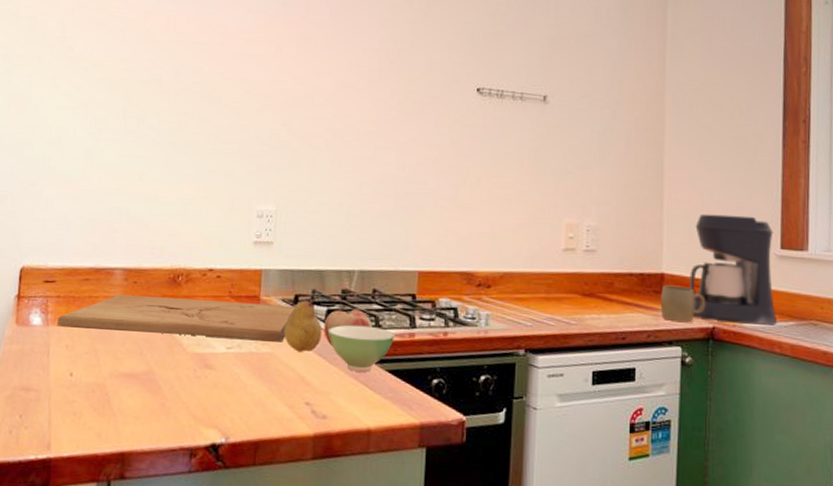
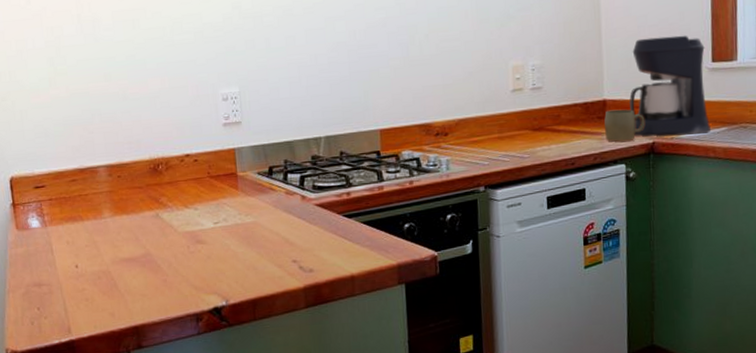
cutting board: present [57,294,295,341] -> none [54,177,271,225]
fruit: present [284,295,322,353] -> none [263,164,299,219]
fruit: present [323,309,373,346] -> none [299,172,344,208]
bowl: present [327,324,396,372] -> none [303,185,366,227]

